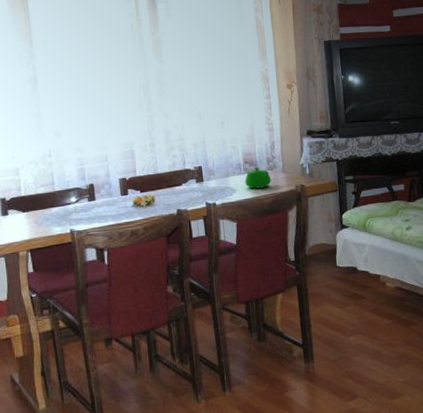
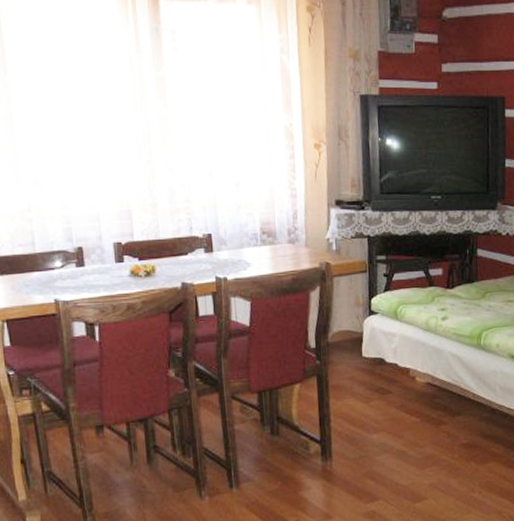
teapot: present [244,167,272,189] -> none [261,239,293,264]

